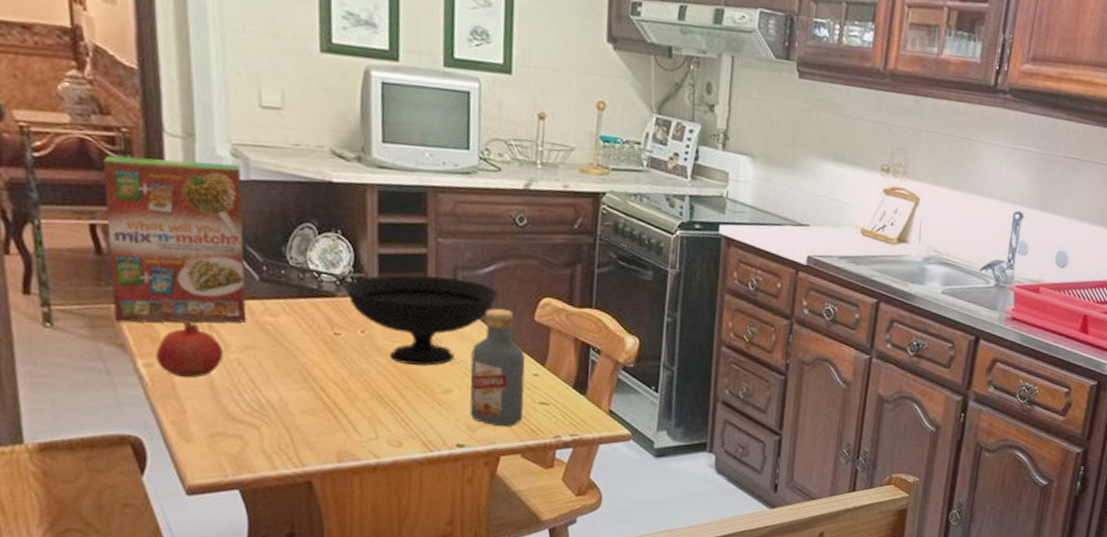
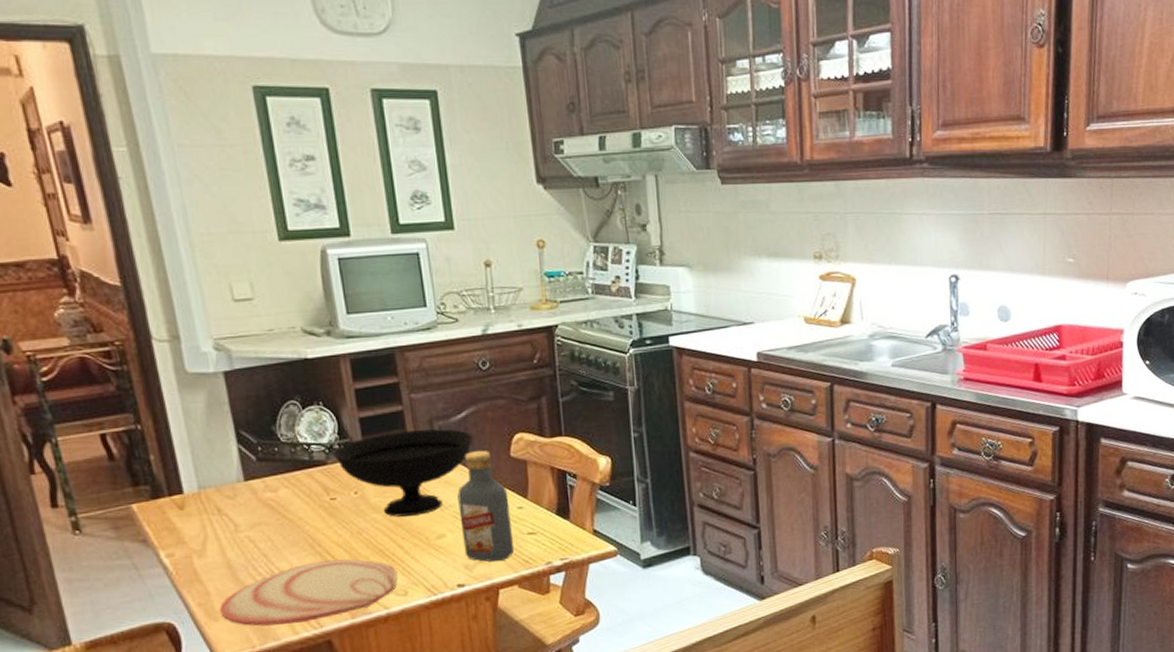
cereal box: present [103,155,247,323] -> none [103,358,251,520]
fruit: present [156,321,223,378] -> none [175,509,235,562]
plate: none [193,396,395,459] -> present [219,559,398,626]

